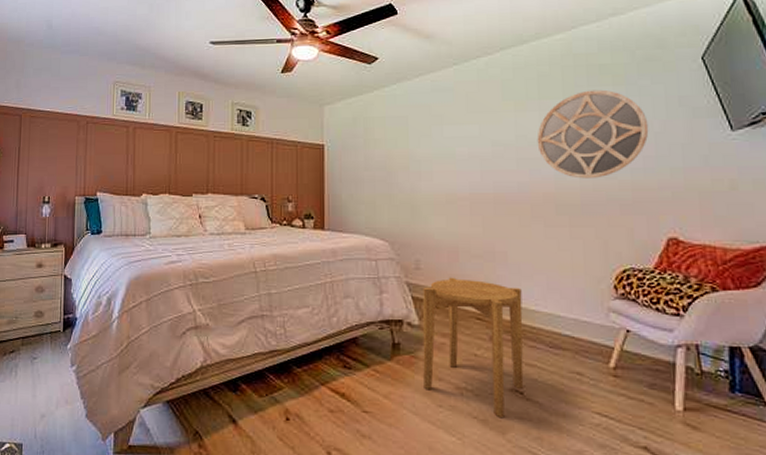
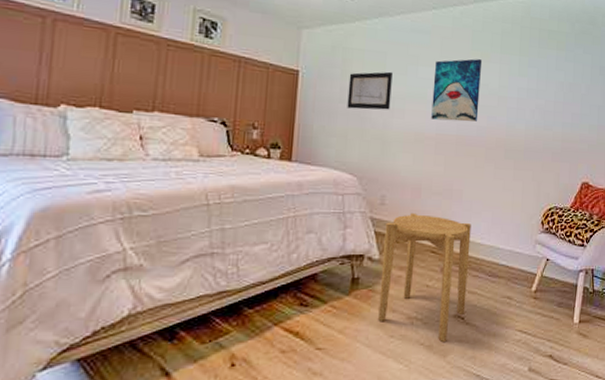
wall art: none [372,135,417,176] -> present [347,71,393,110]
wall art: none [461,109,518,179] -> present [431,59,483,122]
home mirror: present [537,89,649,179] -> none [496,51,578,129]

